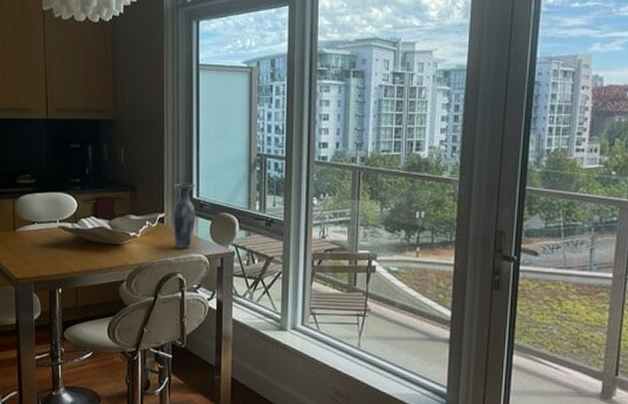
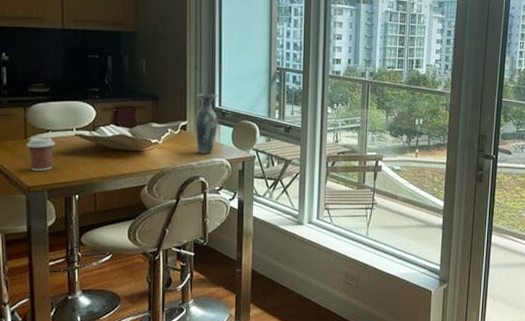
coffee cup: none [15,228,40,264] -> present [26,136,55,172]

